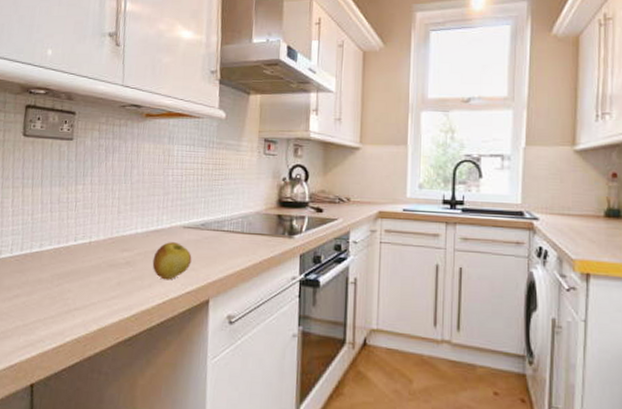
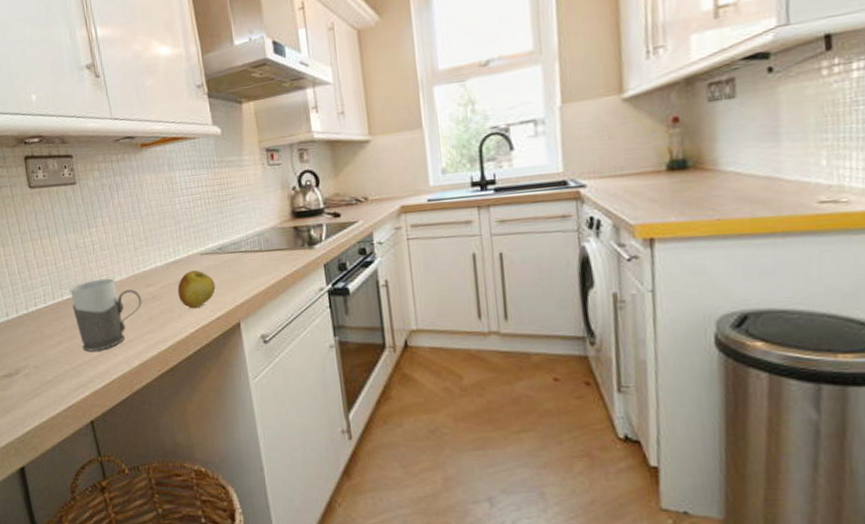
mug: none [39,236,115,310] -> present [70,278,142,352]

